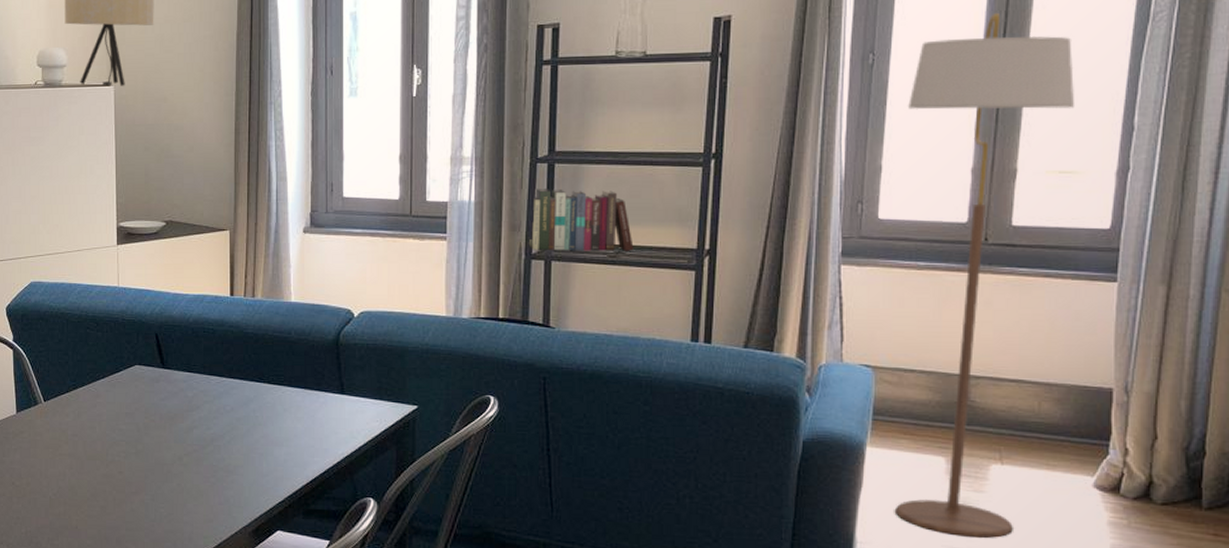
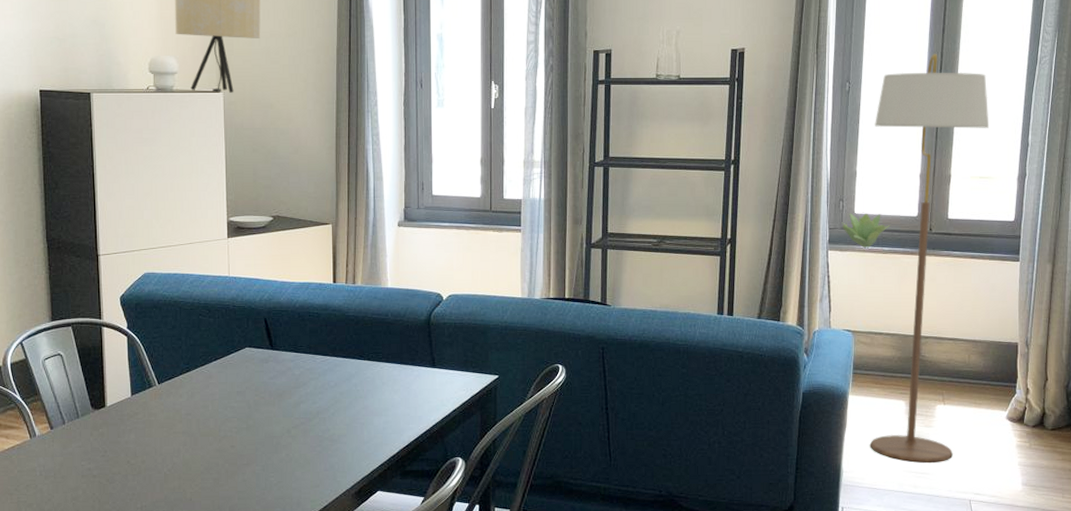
books: present [528,187,634,251] -> none [588,187,672,241]
decorative plant: none [860,217,928,263] -> present [841,212,890,249]

